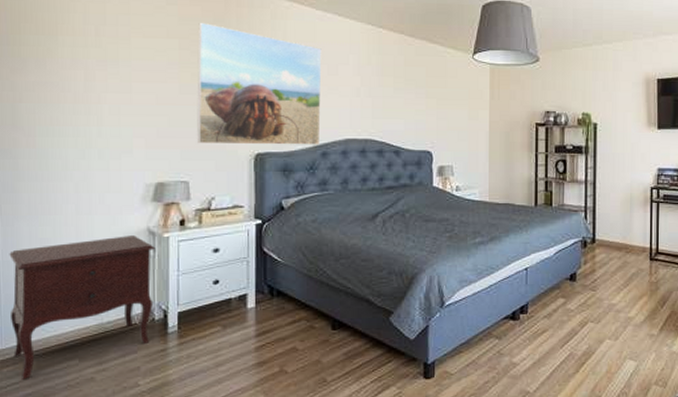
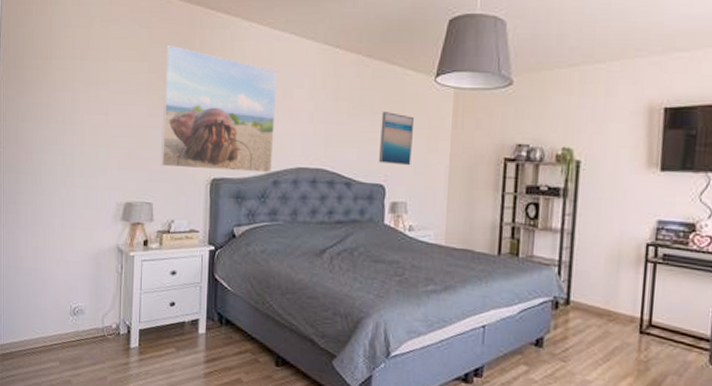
nightstand: present [9,236,156,379] -> none [11,251,123,374]
wall art: none [424,86,456,133] -> present [378,112,415,166]

